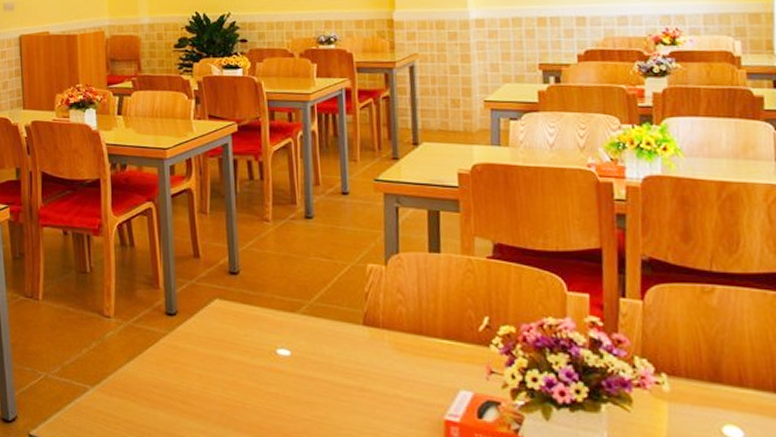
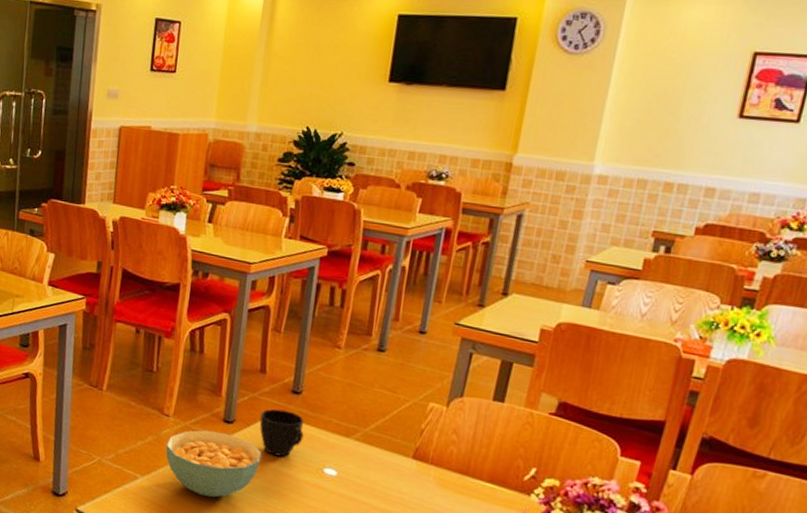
cereal bowl: none [112,326,211,400] -> present [165,430,262,498]
cup: none [202,293,250,343] -> present [259,408,305,457]

